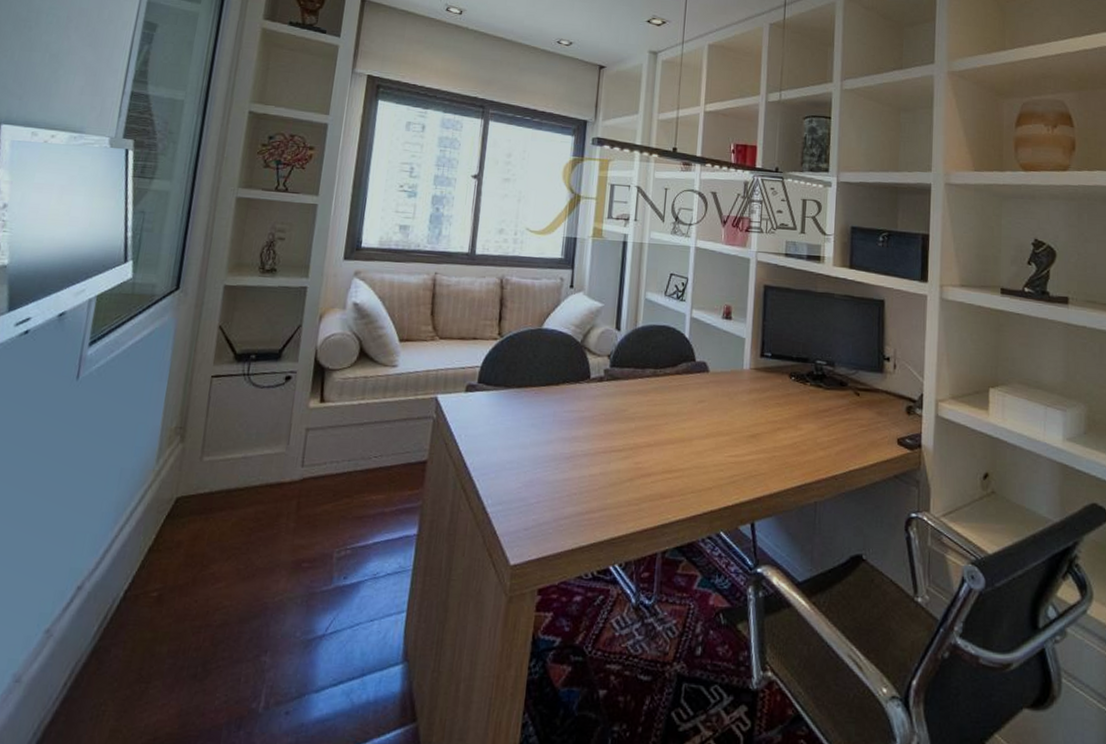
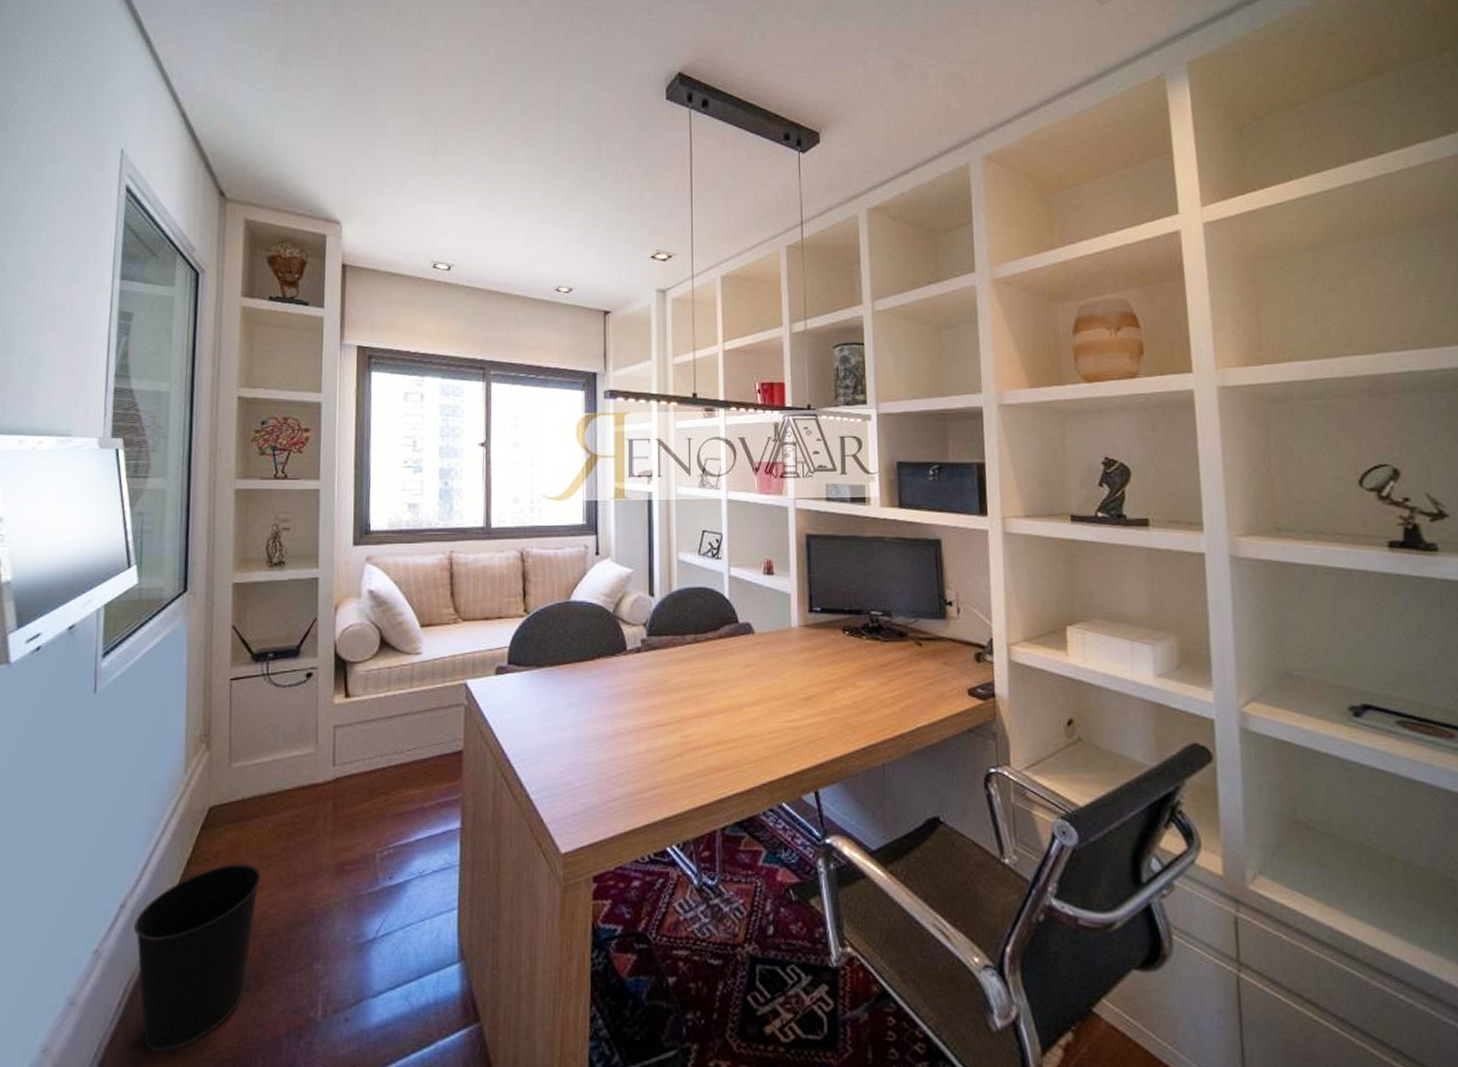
wastebasket: none [85,554,220,735] -> present [133,864,261,1053]

